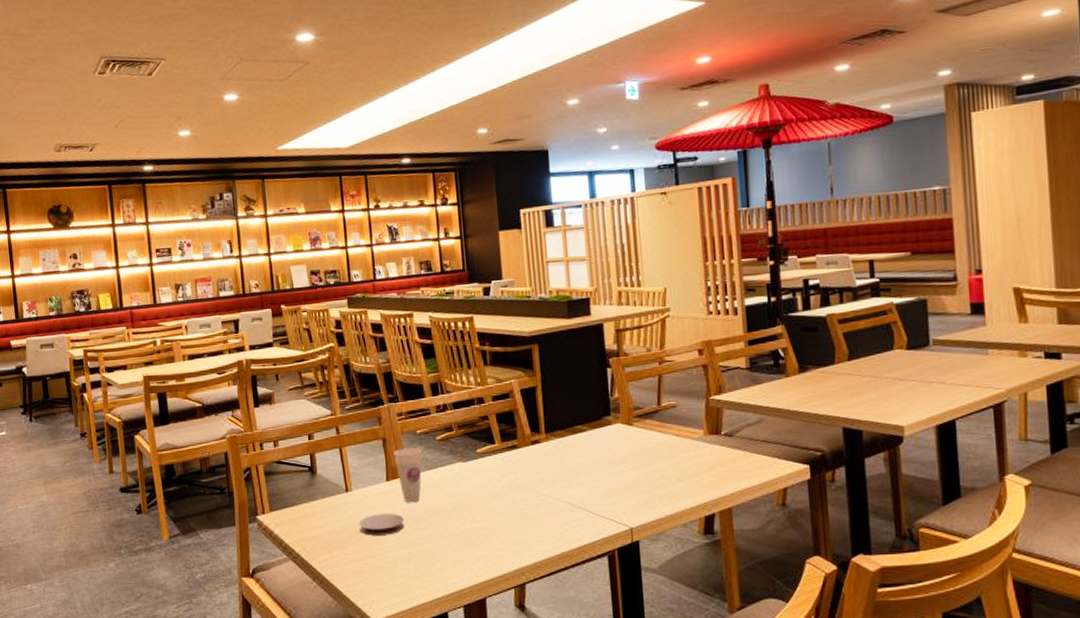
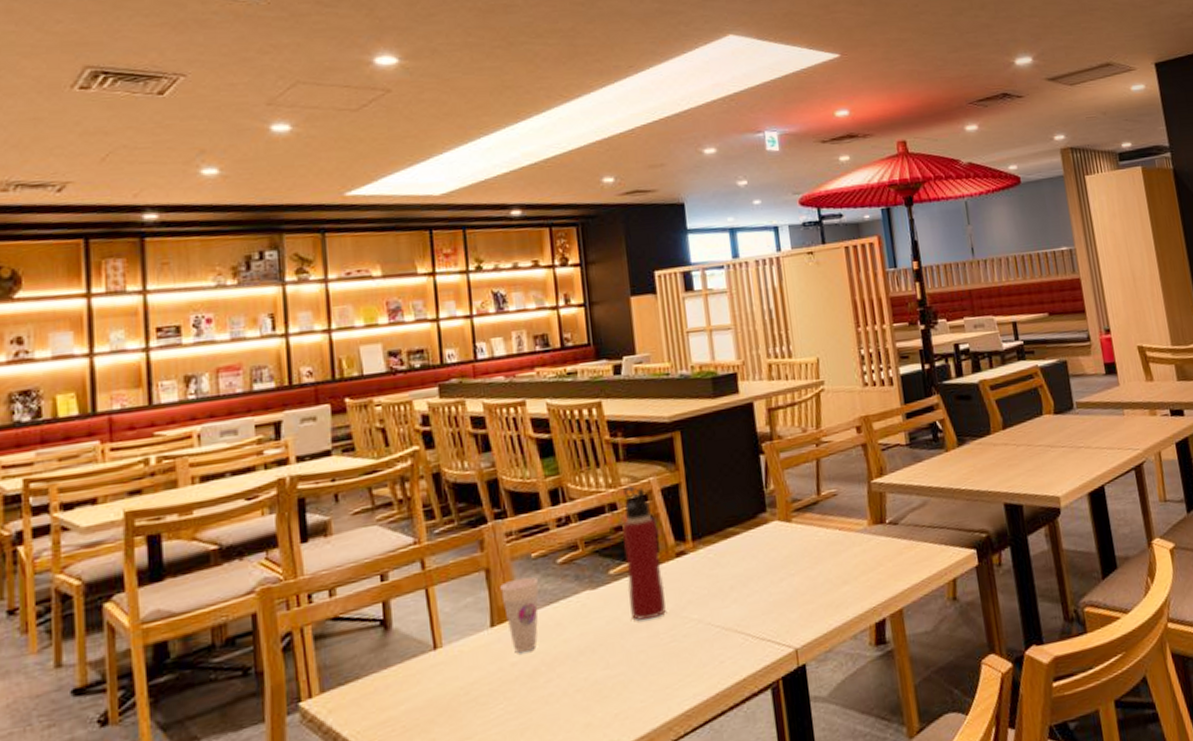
coaster: present [358,514,405,536] -> none [451,671,516,708]
water bottle: none [488,385,522,489] -> present [622,485,666,620]

